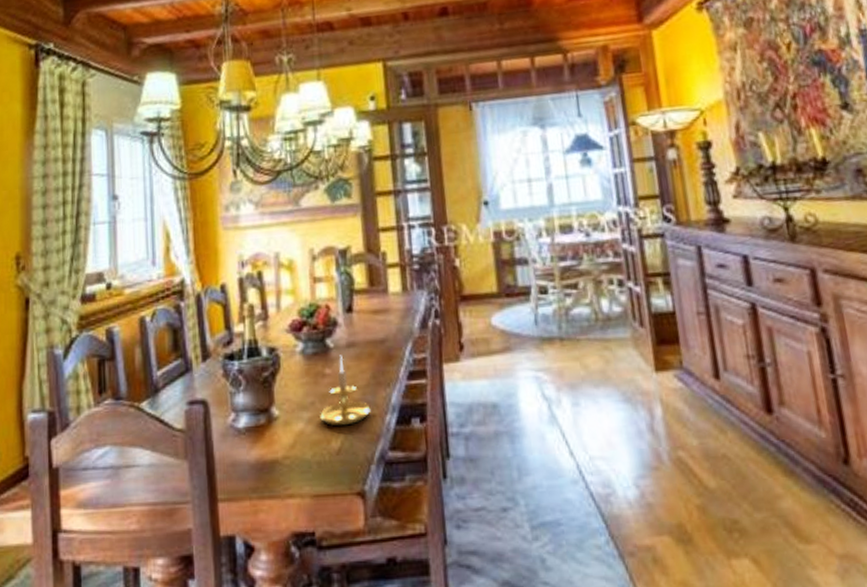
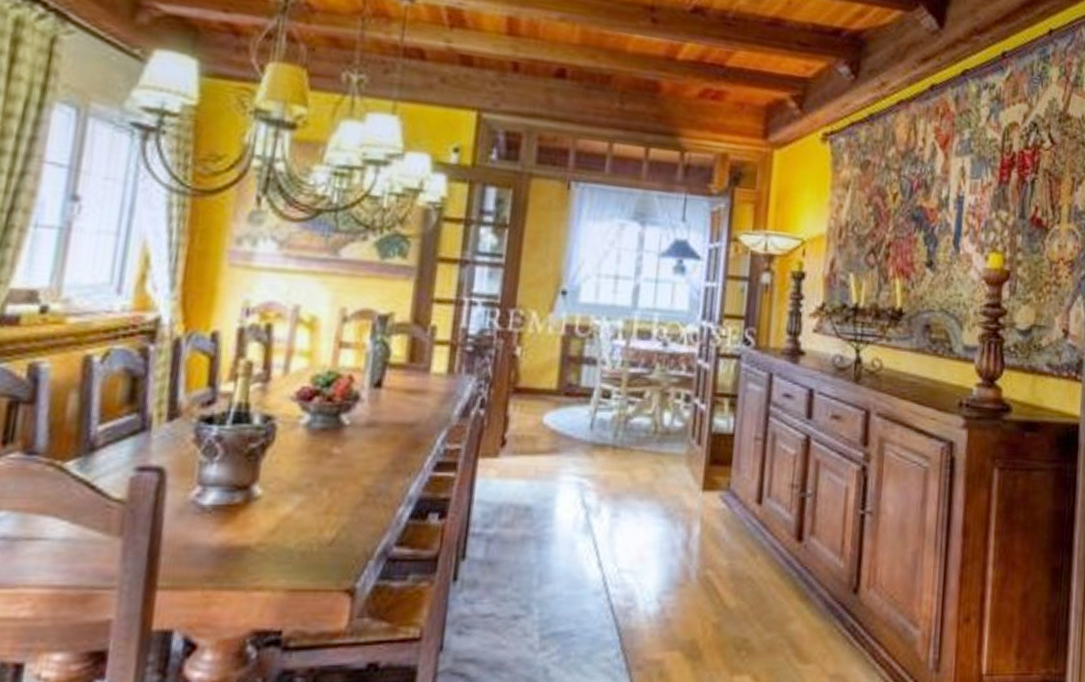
candle holder: present [320,355,371,427] -> none [315,434,382,515]

